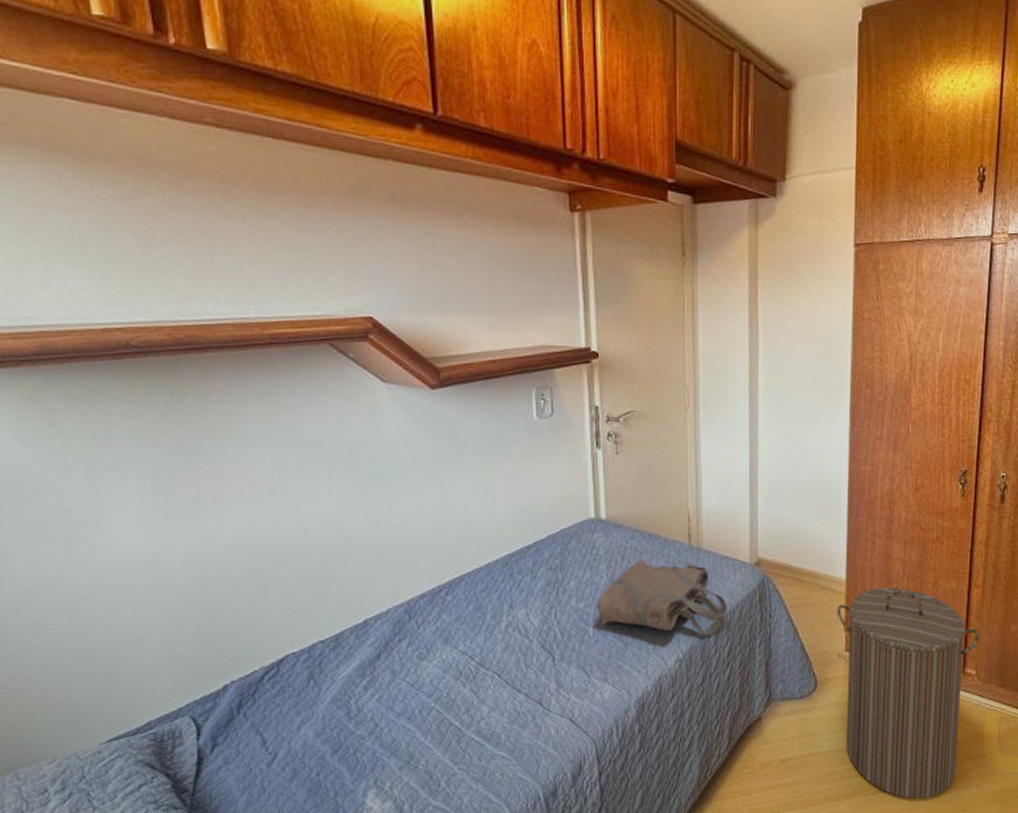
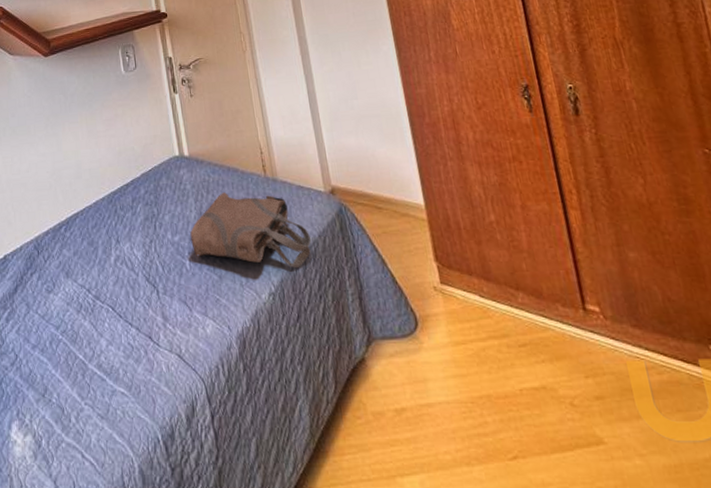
laundry hamper: present [837,588,981,799] -> none [421,212,609,469]

